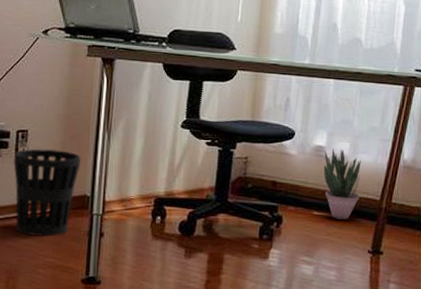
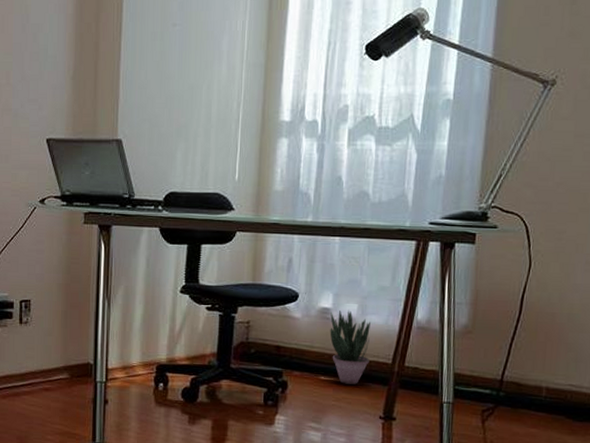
wastebasket: present [14,148,82,237] -> none [19,317,84,404]

